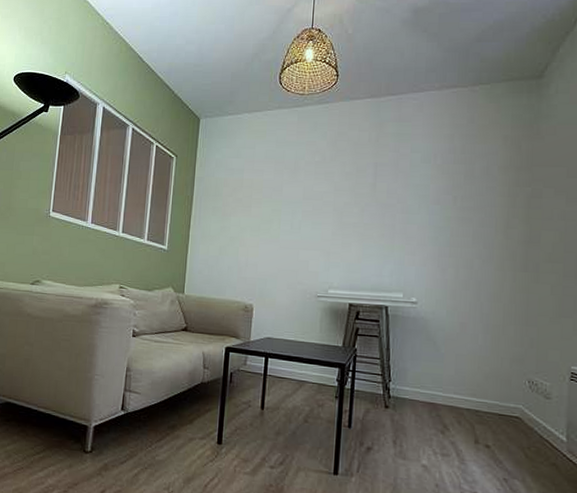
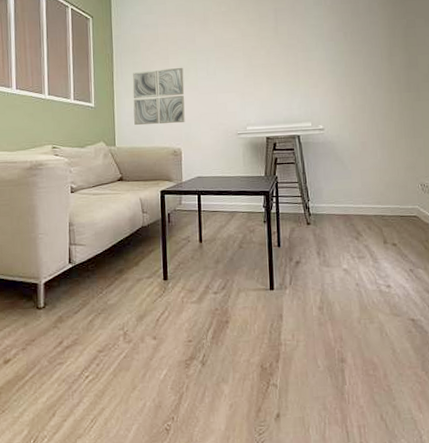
wall art: none [206,217,266,278] -> present [132,67,185,126]

